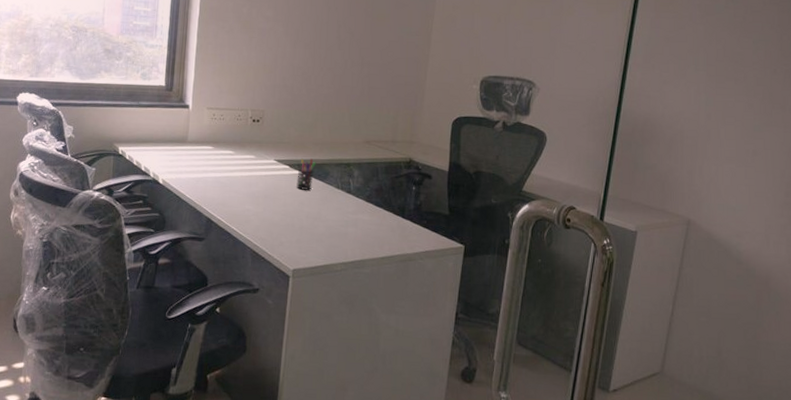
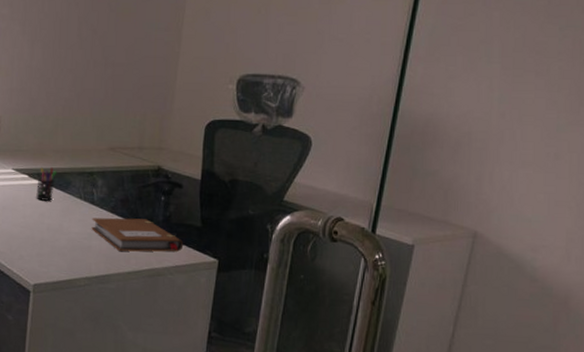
notebook: none [348,206,432,238] -> present [91,217,183,252]

